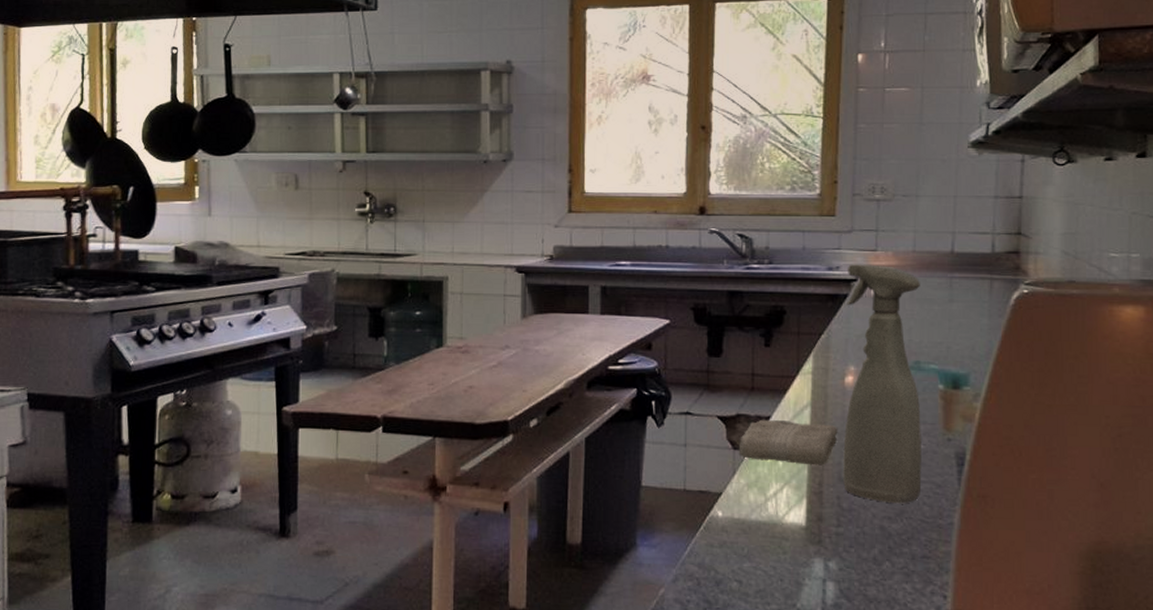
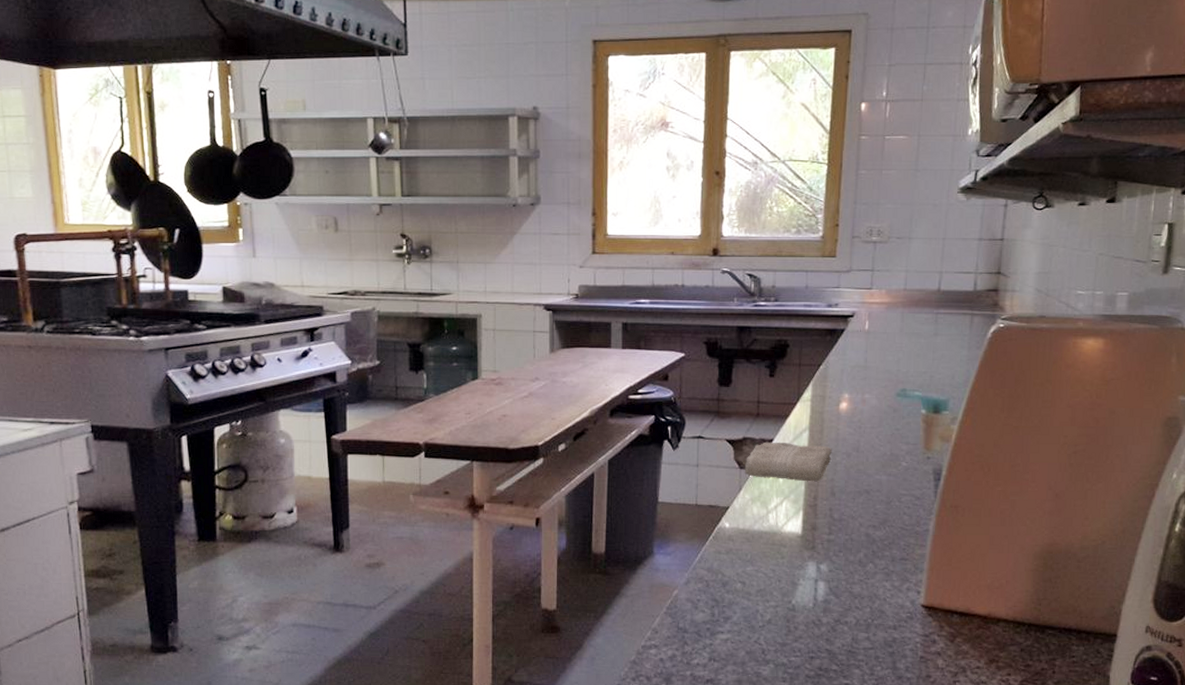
spray bottle: present [843,264,922,504] -> none [835,301,909,514]

